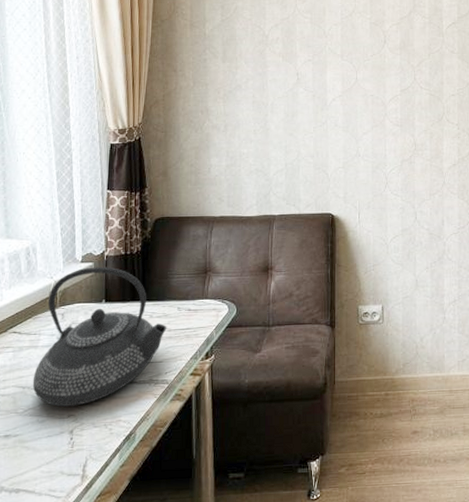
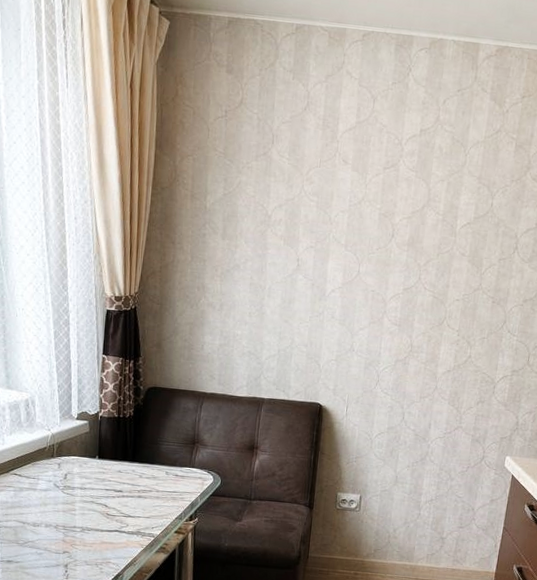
teapot: present [32,267,167,407] -> none [32,425,155,545]

